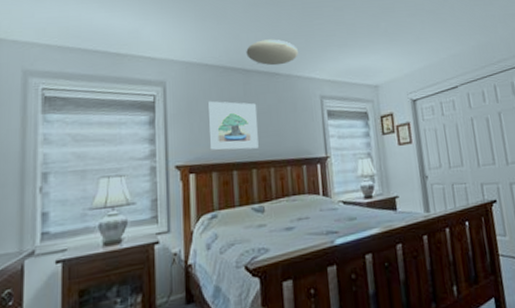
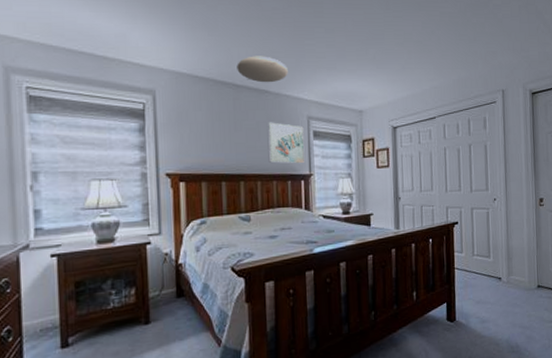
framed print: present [207,100,259,151] -> none [197,113,247,163]
wall art: none [278,104,321,148] -> present [267,122,305,164]

